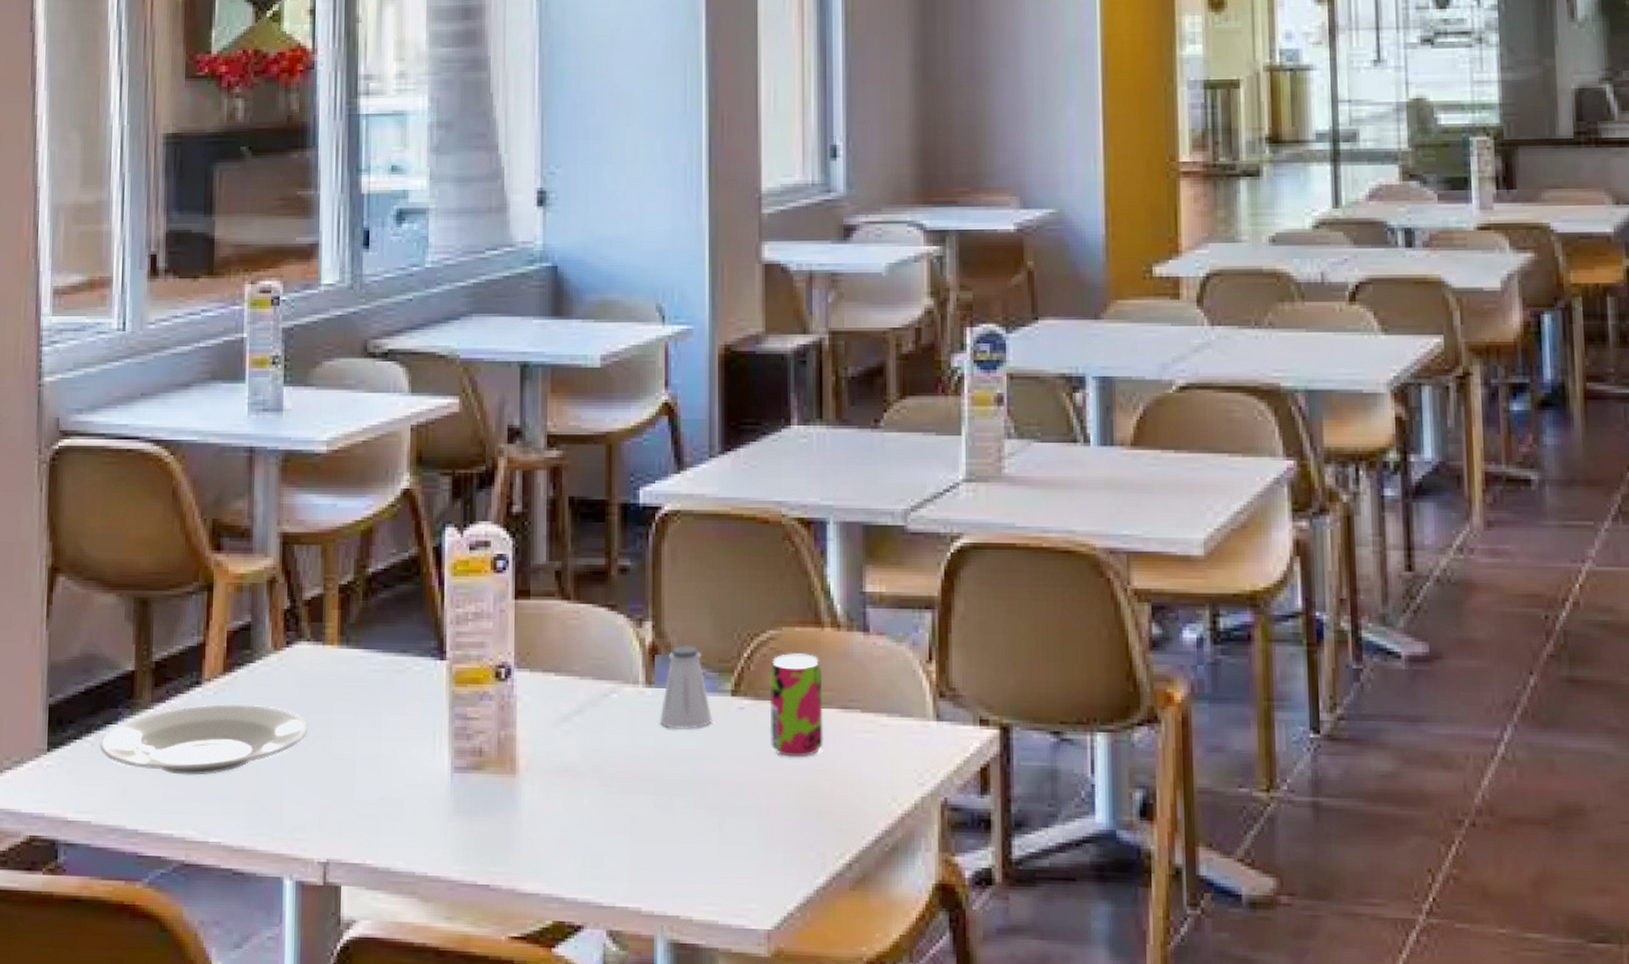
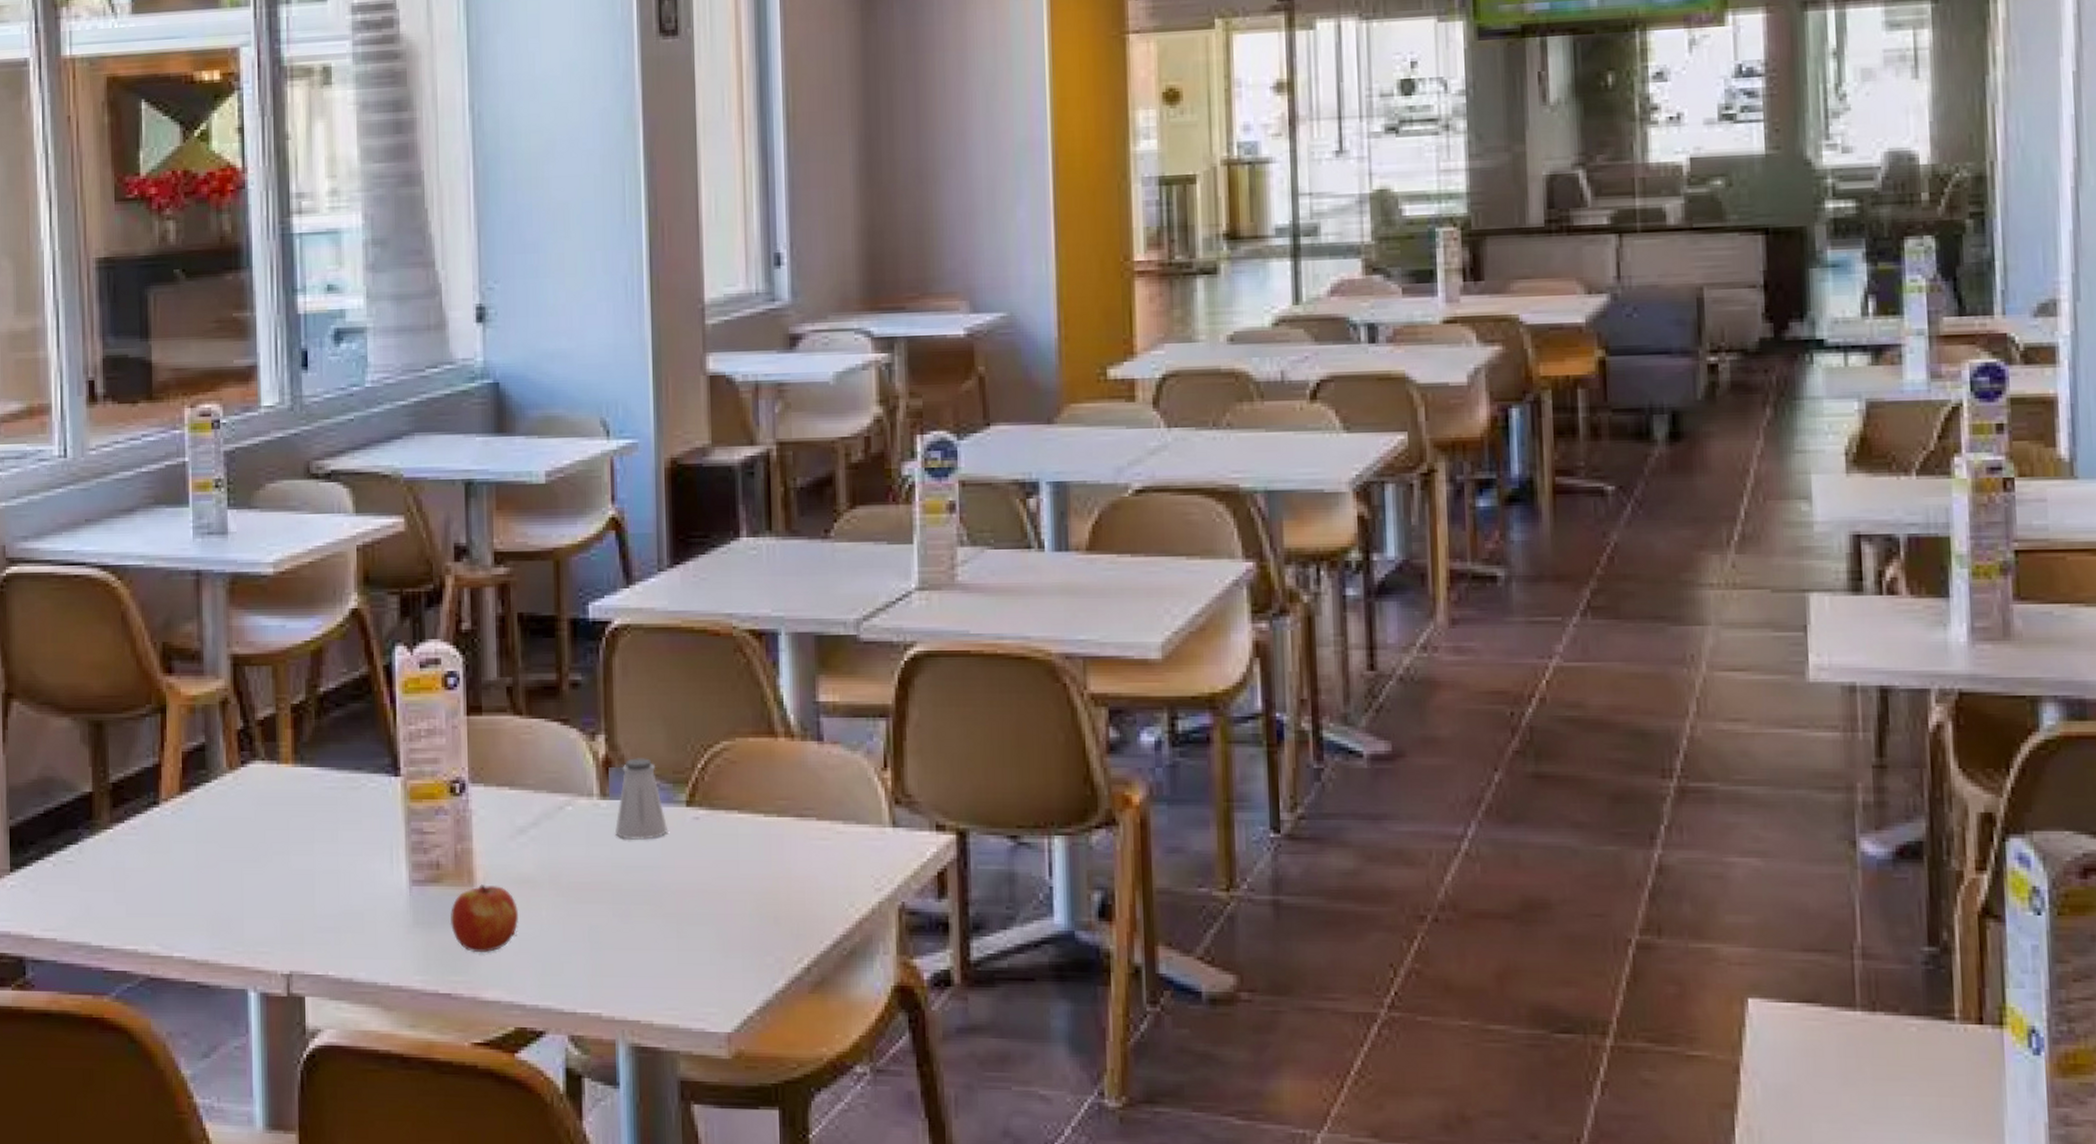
plate: present [99,703,308,776] -> none [61,822,266,893]
apple: none [490,772,560,843] -> present [450,884,518,953]
beverage can: present [769,653,823,758] -> none [723,763,780,865]

